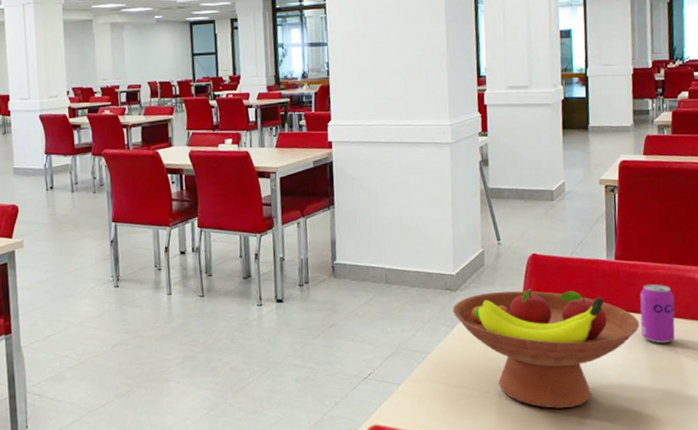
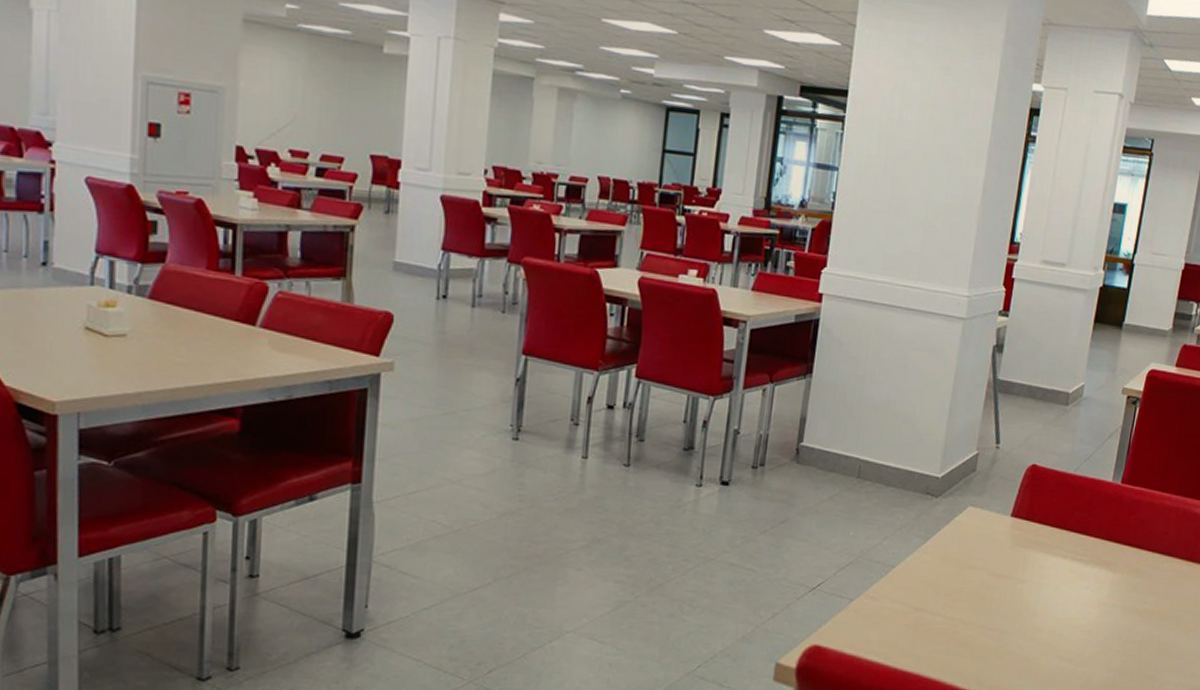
fruit bowl: present [453,289,640,409] -> none [930,503,1133,646]
beverage can: present [640,283,675,344] -> none [1132,515,1176,584]

